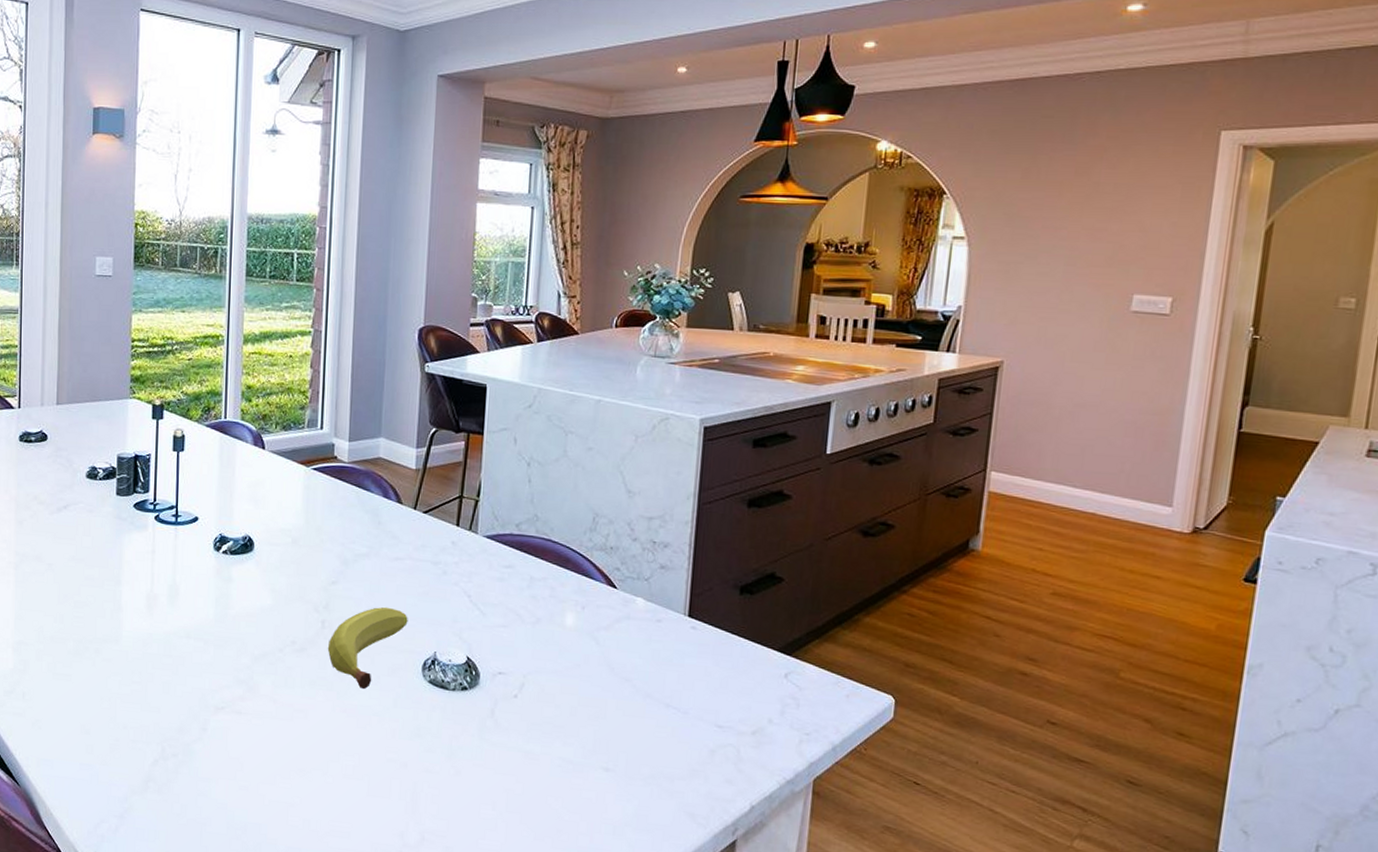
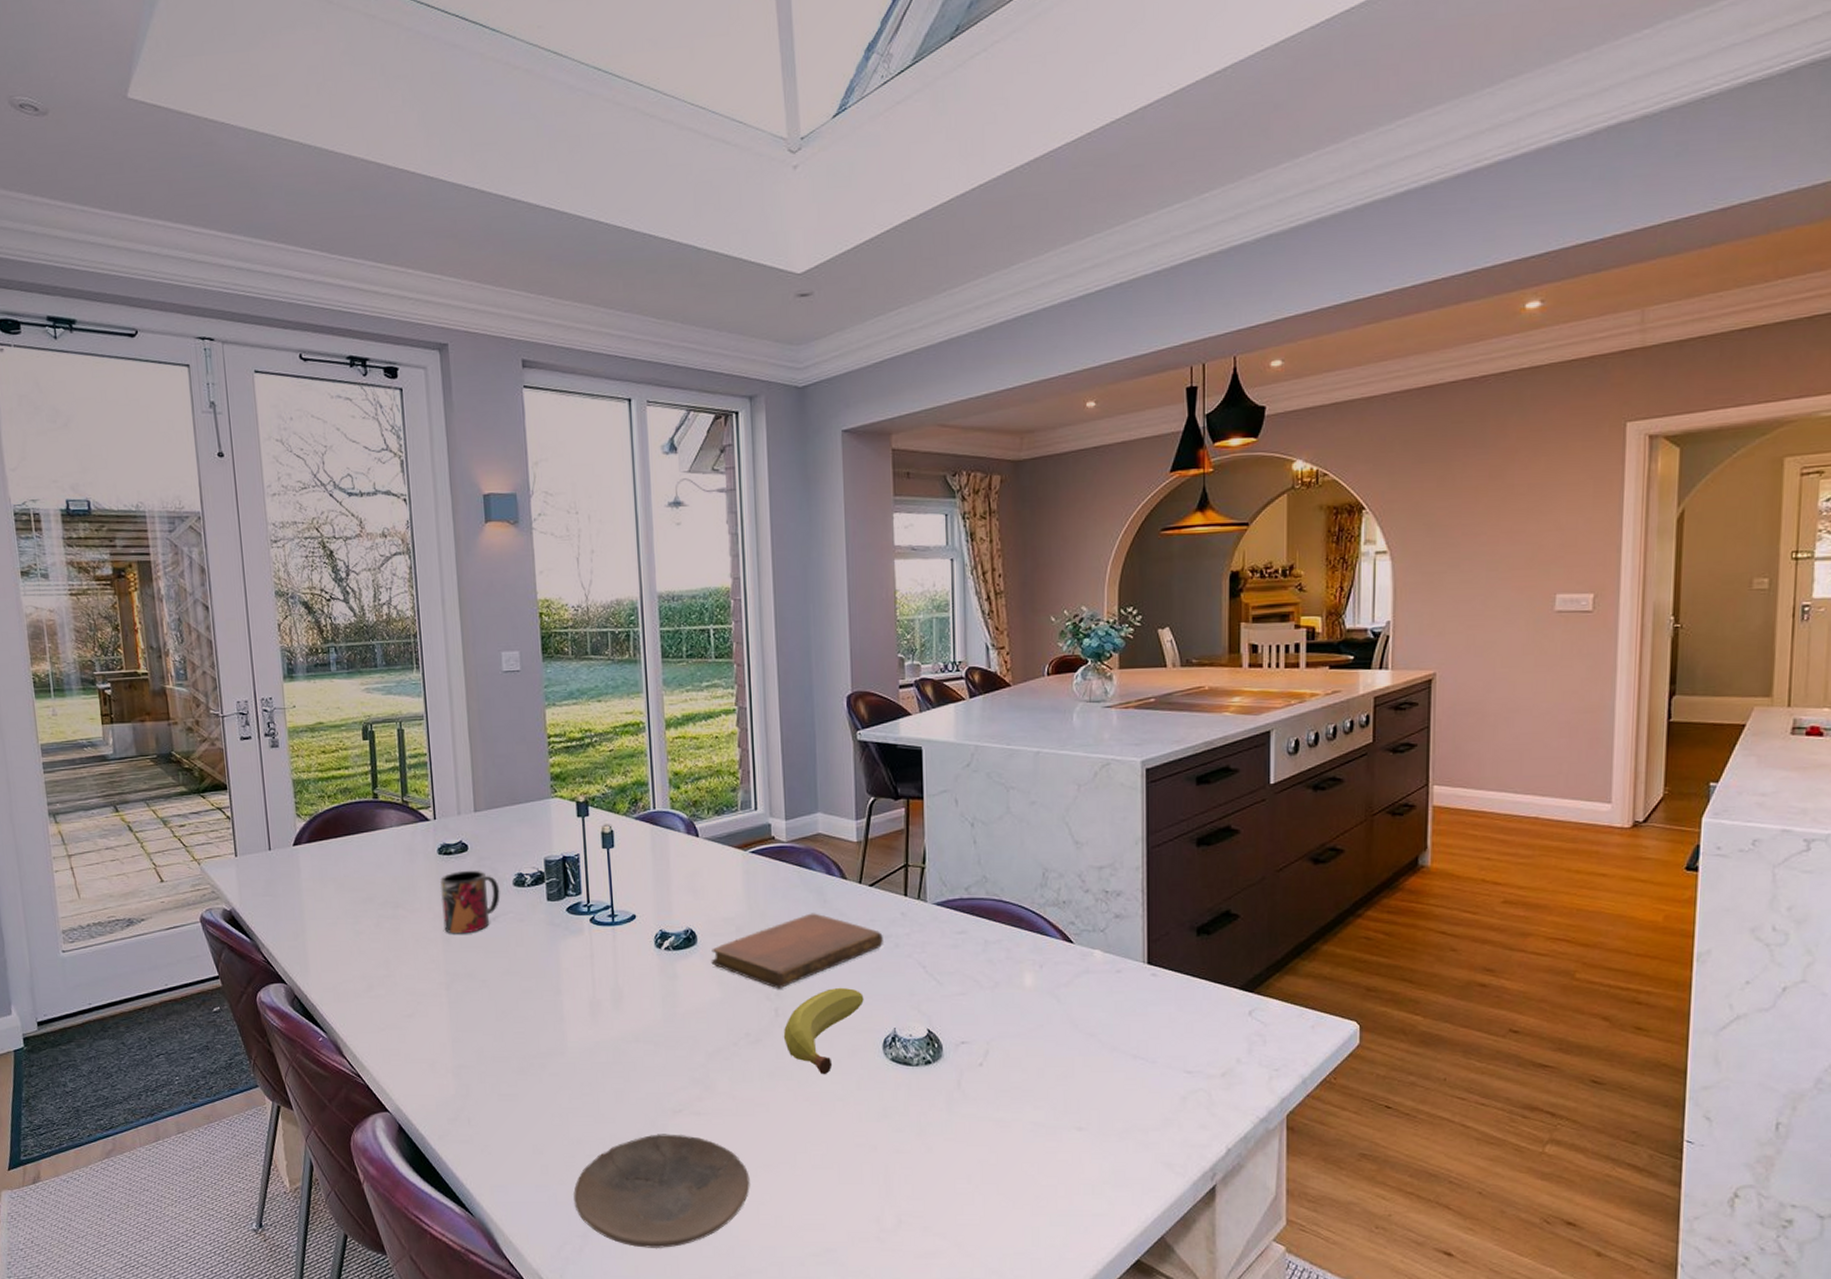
mug: none [17,458,73,519] -> present [439,870,500,934]
plate: none [114,727,283,838] -> present [573,1134,750,1249]
notebook: none [265,533,432,603] -> present [711,913,883,989]

